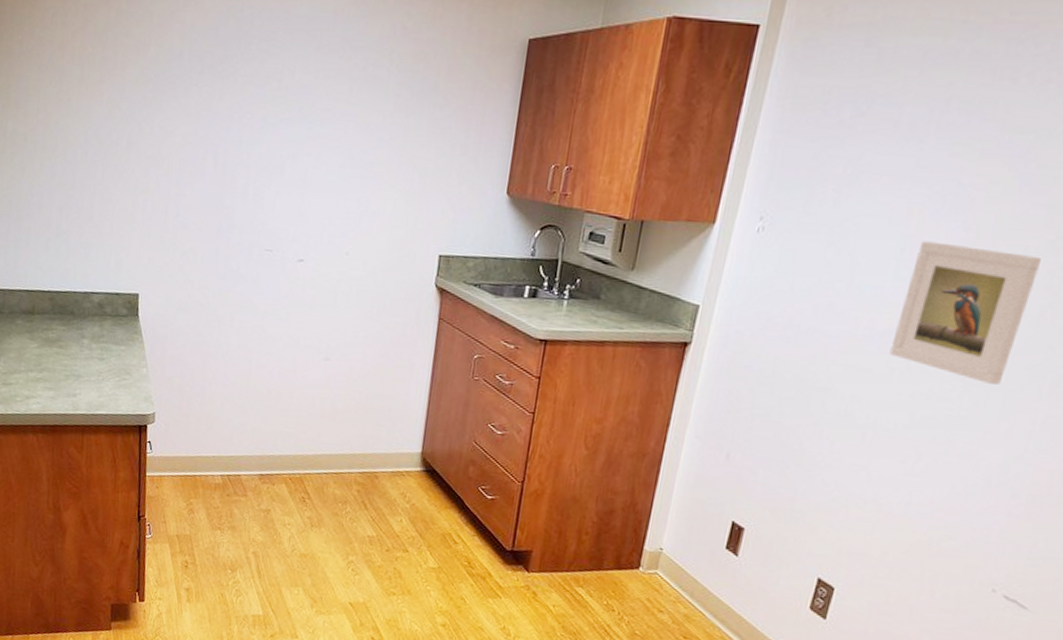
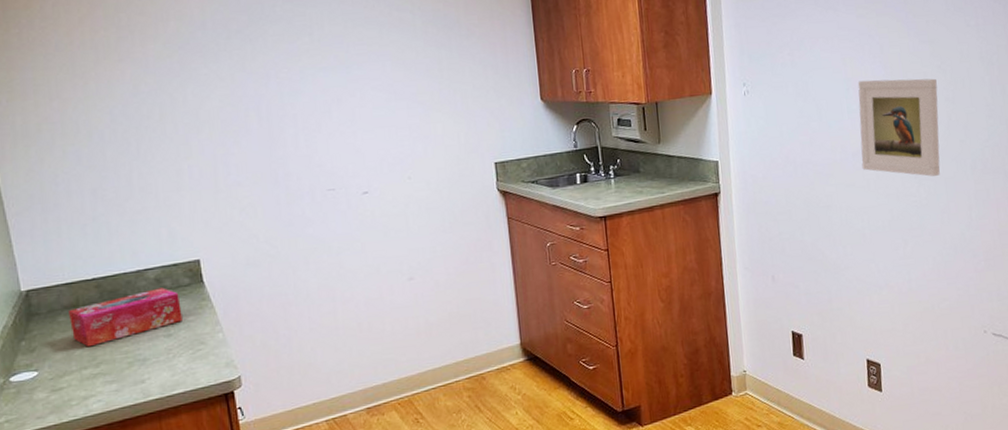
tissue box: none [25,312,116,353] -> present [69,287,182,347]

